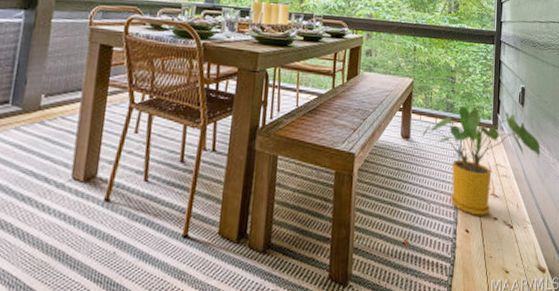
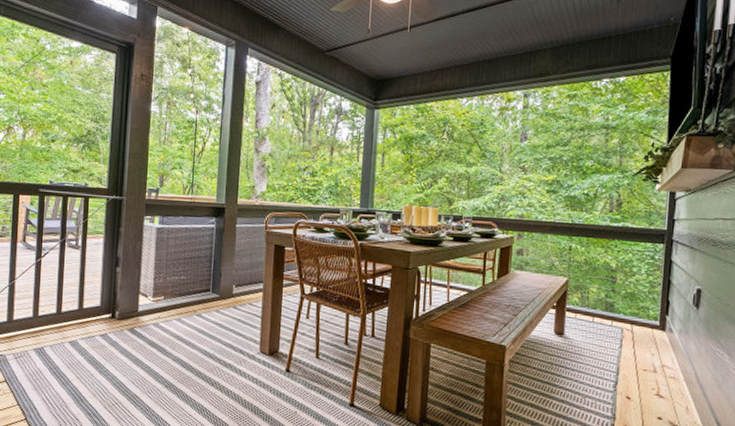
house plant: present [421,106,541,216] -> none [576,306,719,415]

